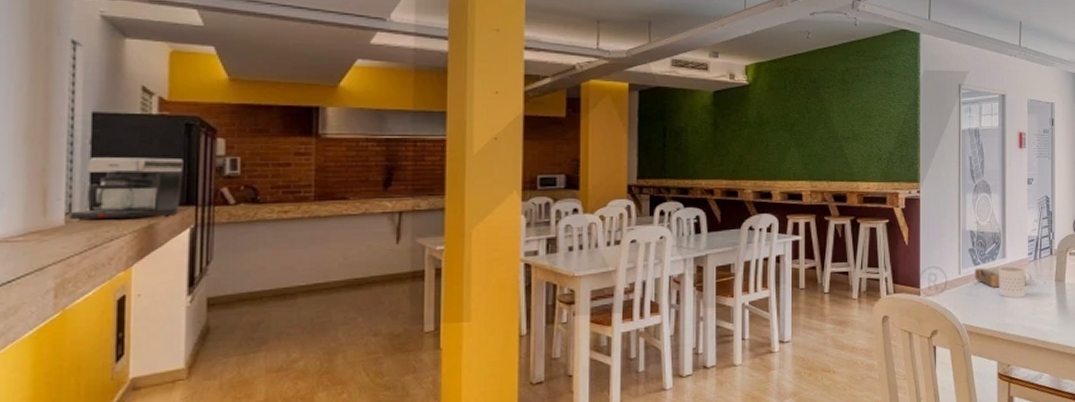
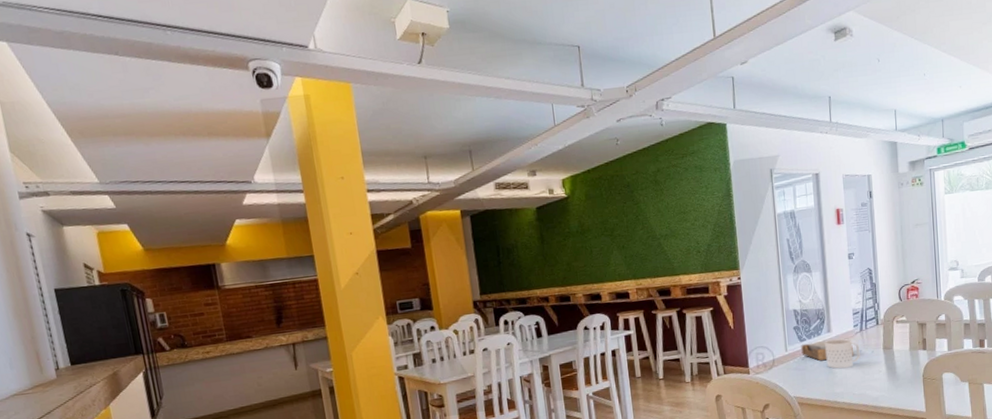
coffee maker: present [69,156,183,221] -> none [57,317,132,374]

